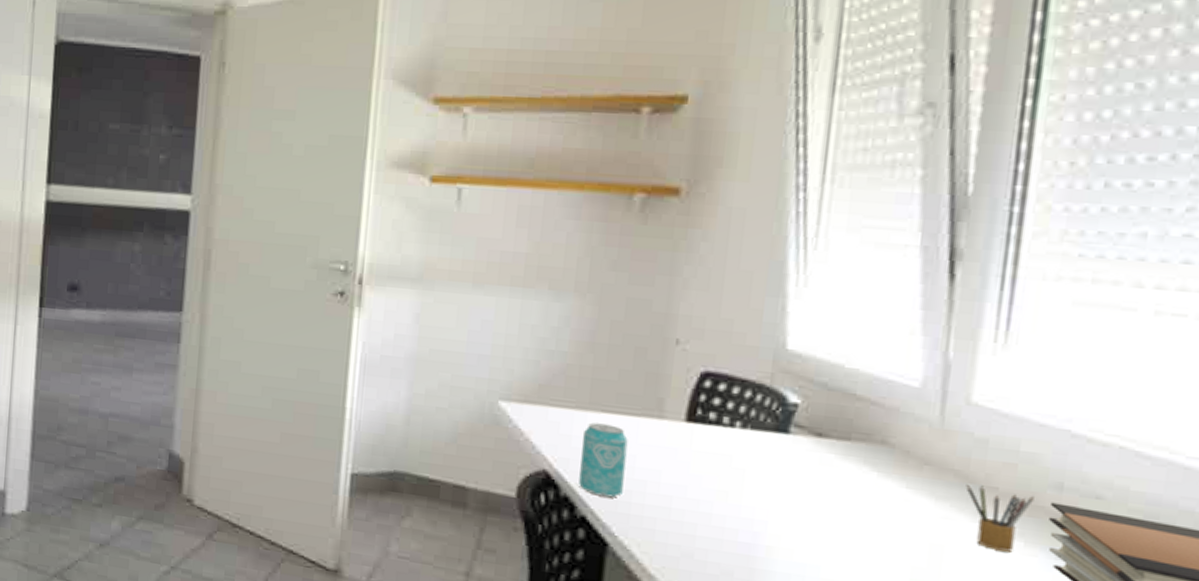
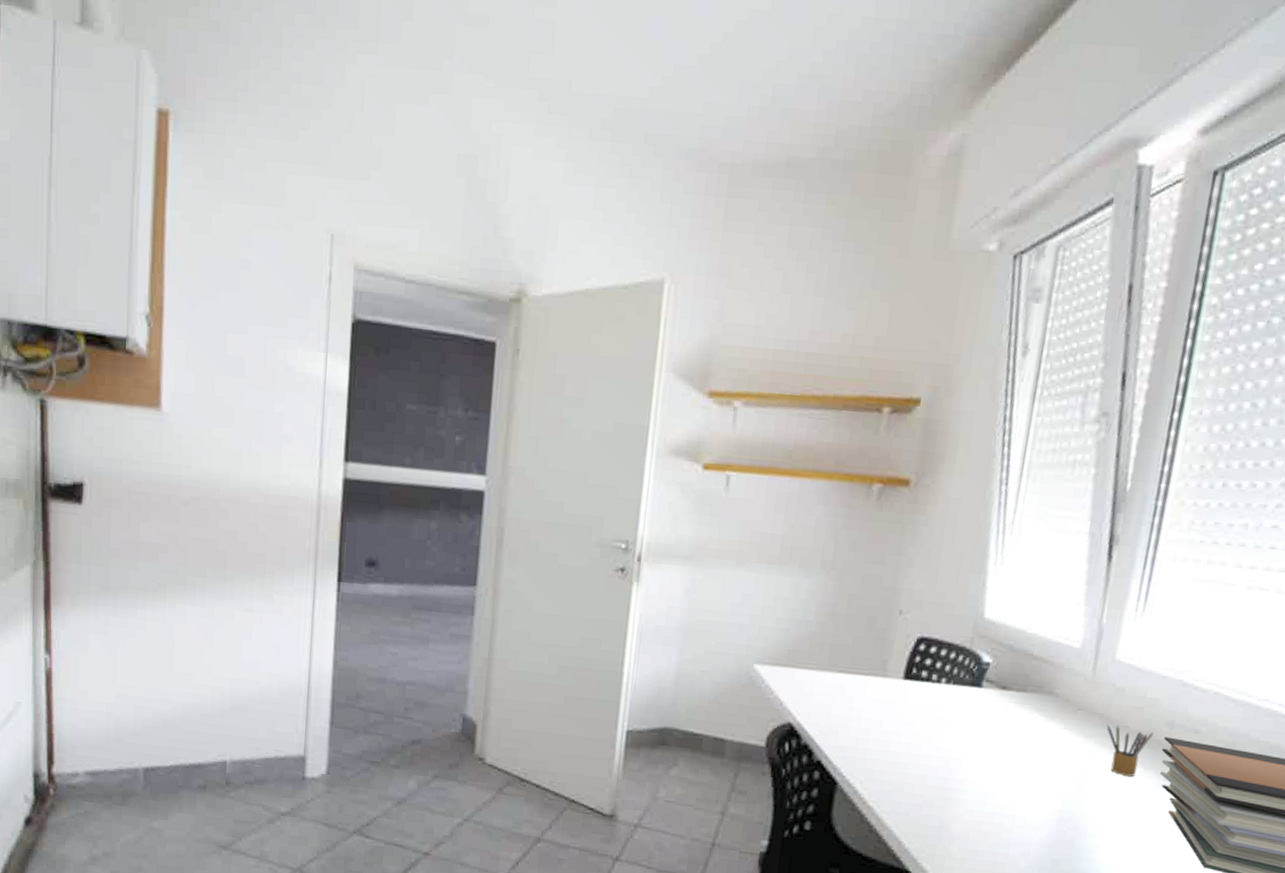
beverage can: present [579,422,628,498] -> none [816,681,858,744]

